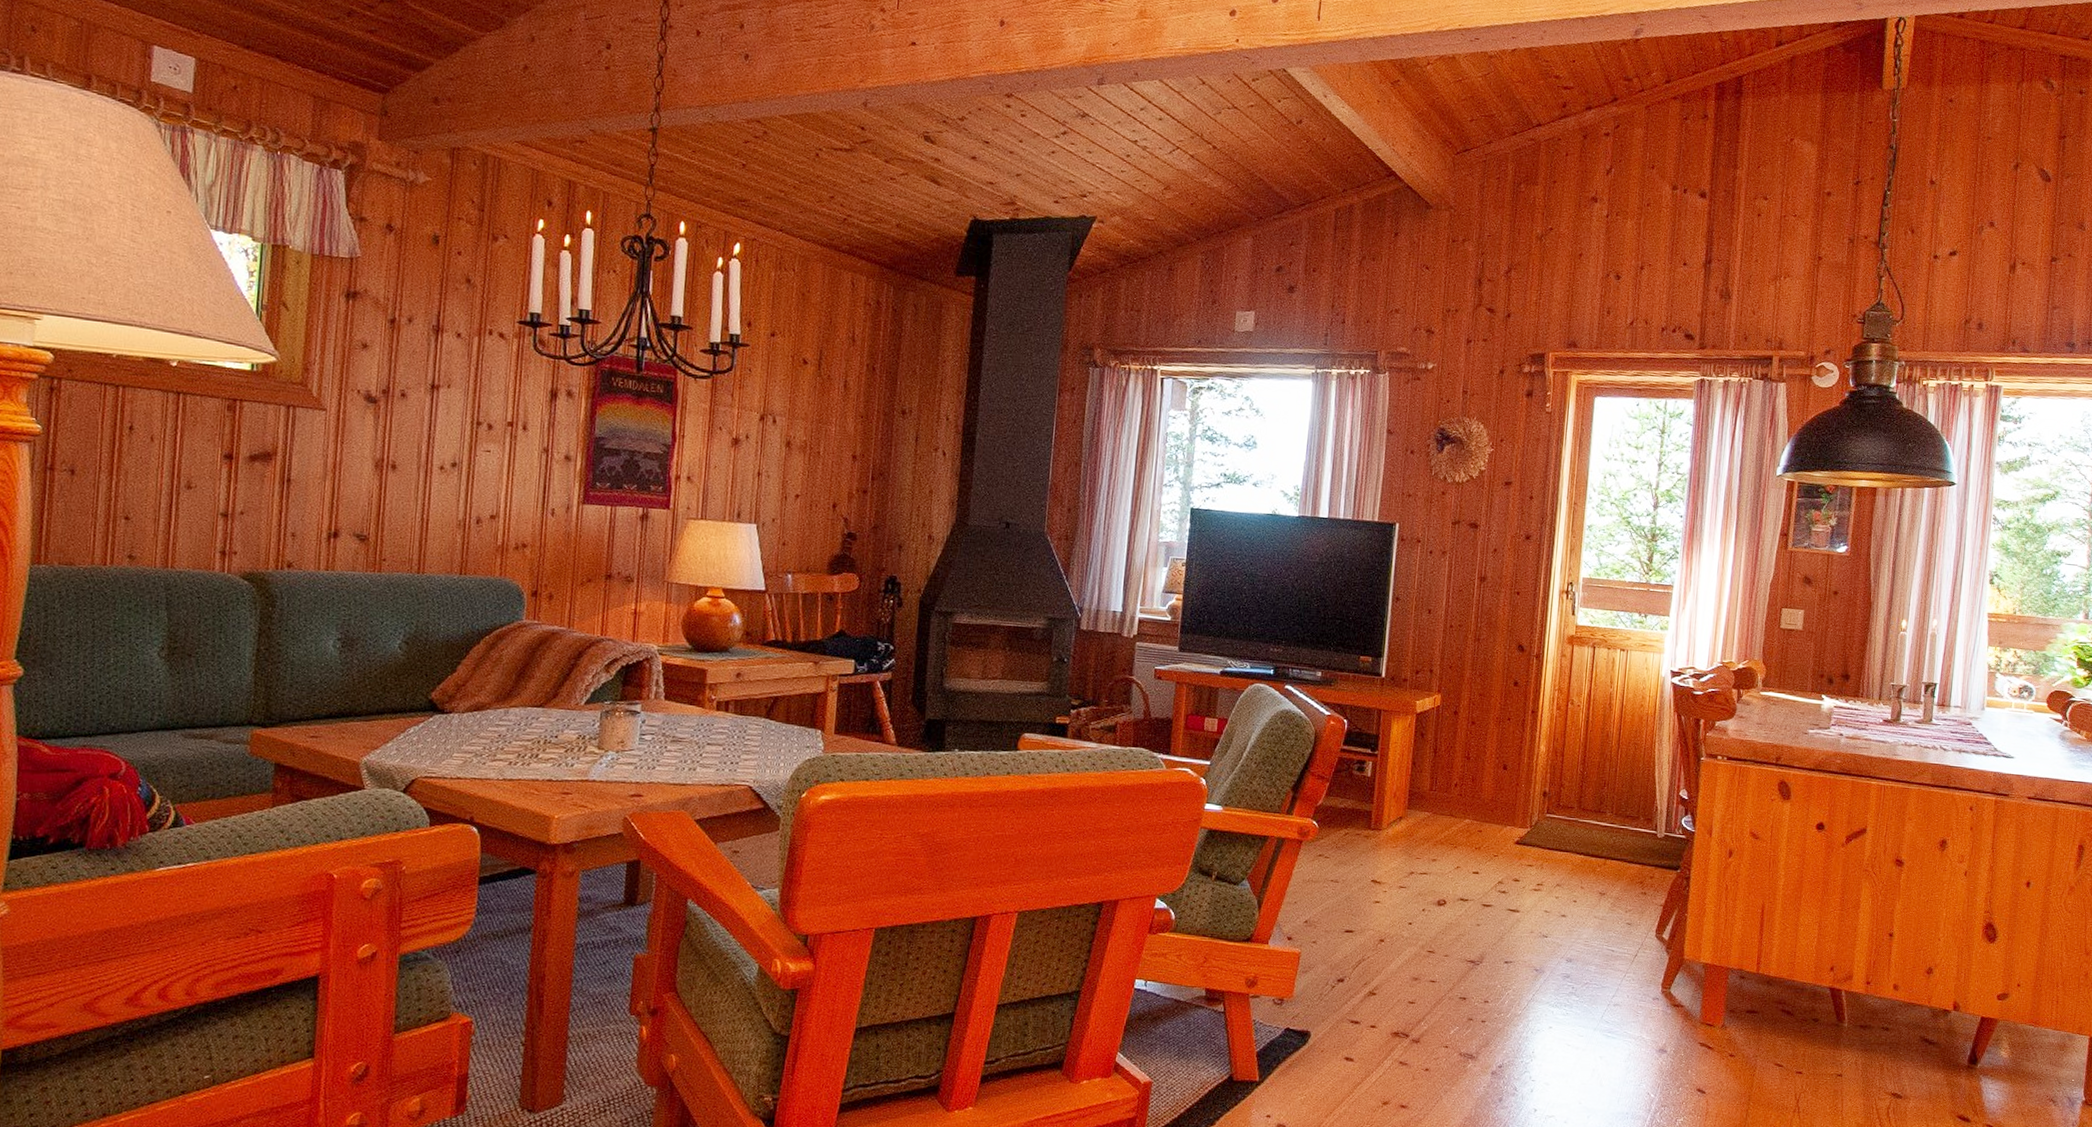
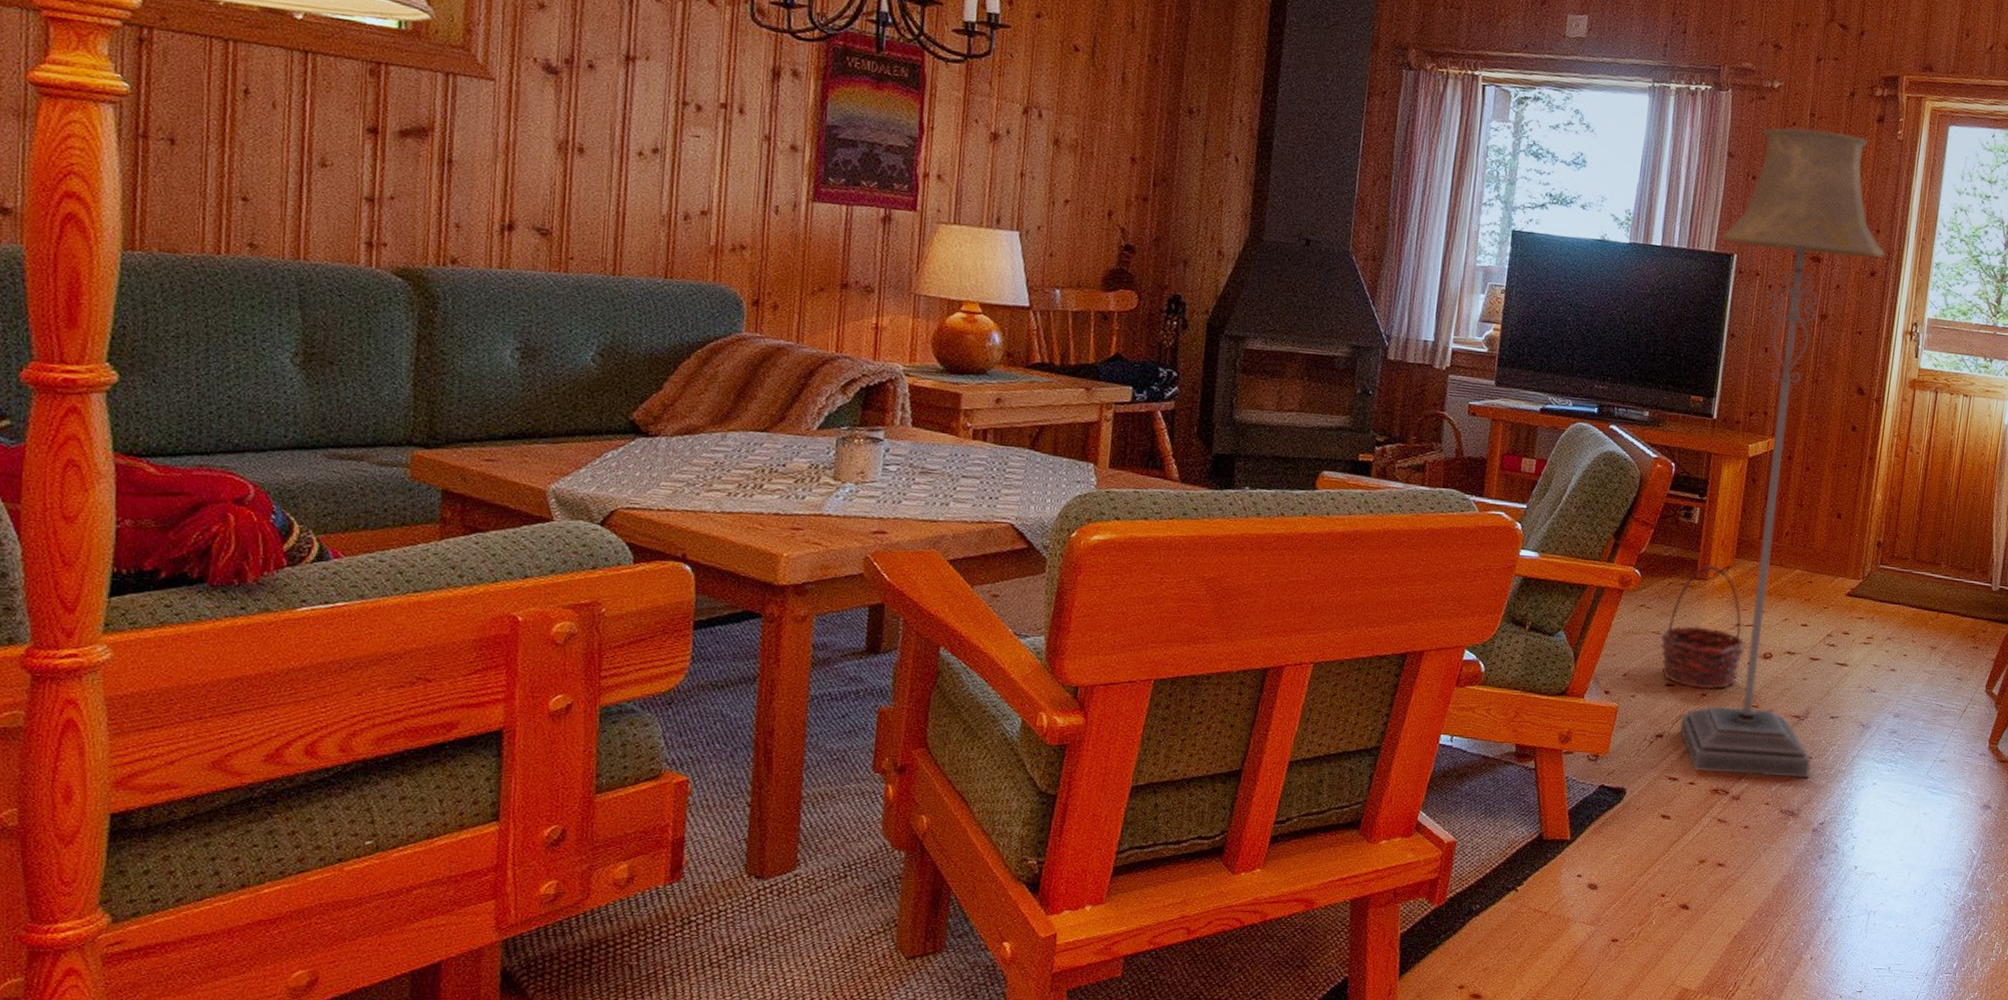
basket: none [1338,815,1421,935] -> present [1660,564,1746,689]
floor lamp: none [1360,404,1539,1022] -> present [1680,127,1885,779]

